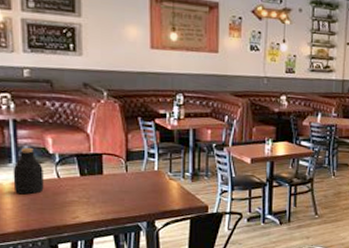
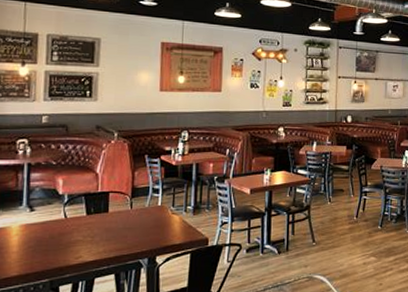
bottle: present [13,148,44,195] -> none [21,190,52,237]

